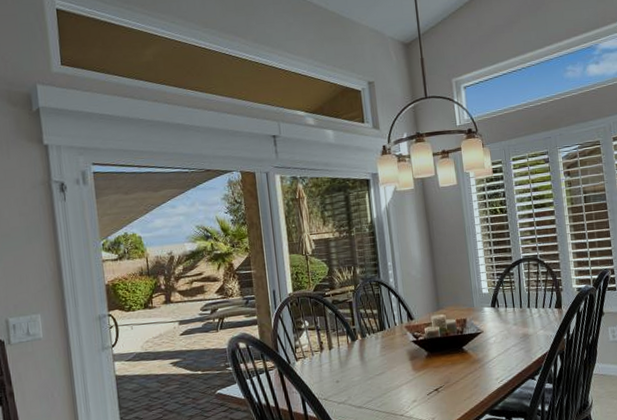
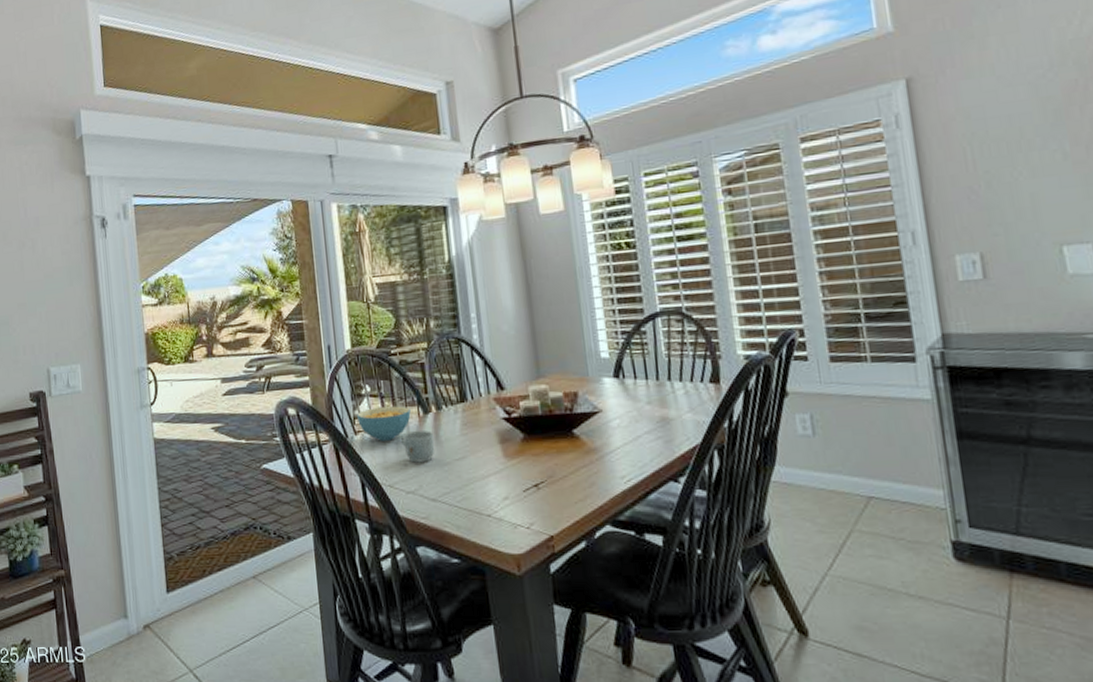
cereal bowl: none [297,336,342,365] -> present [356,406,411,441]
mug: none [333,354,361,380] -> present [400,430,435,463]

